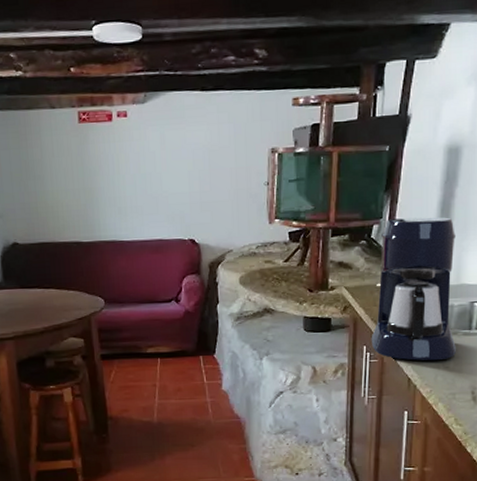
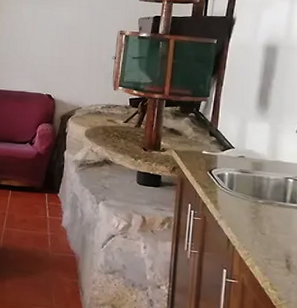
coffee maker: present [371,217,456,361] -> none [195,98,272,227]

